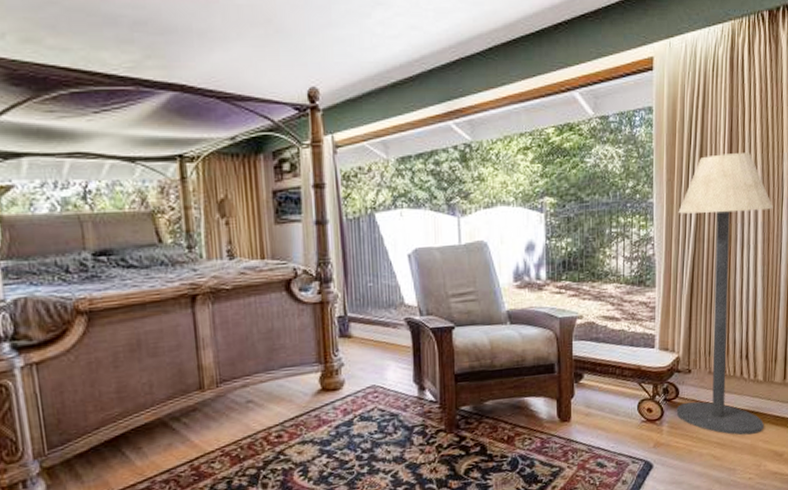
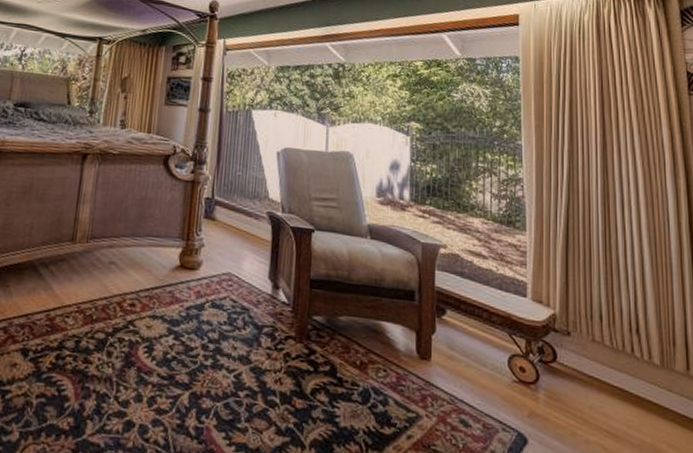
floor lamp: present [676,153,773,436] -> none [548,109,666,433]

